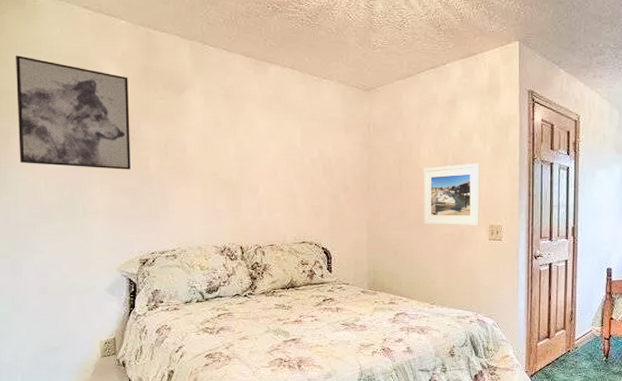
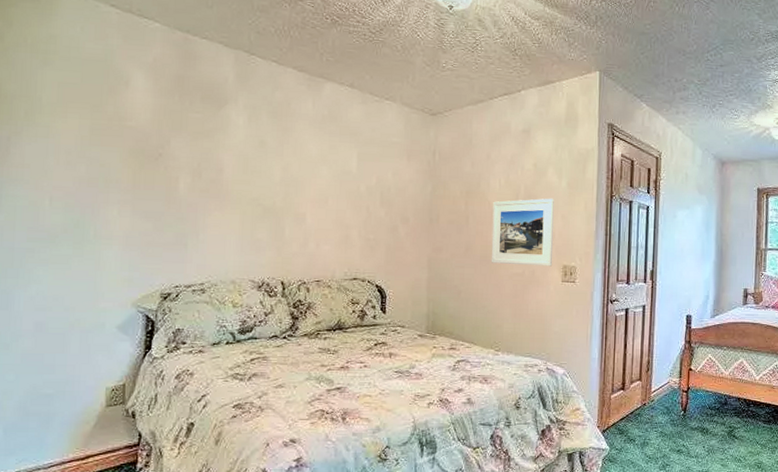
wall art: present [16,55,131,170] -> none [20,54,159,191]

